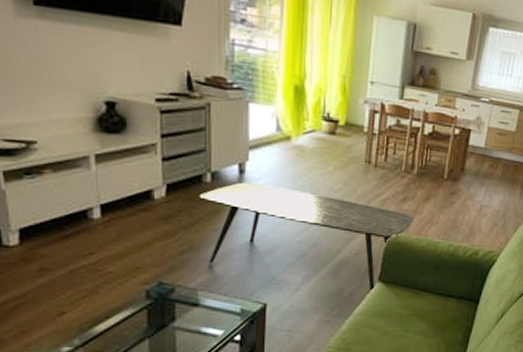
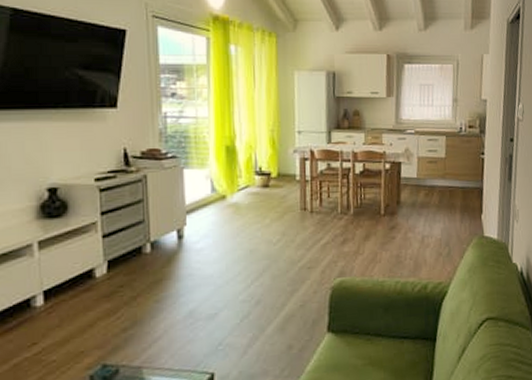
coffee table: present [199,182,414,291] -> none [139,246,357,344]

